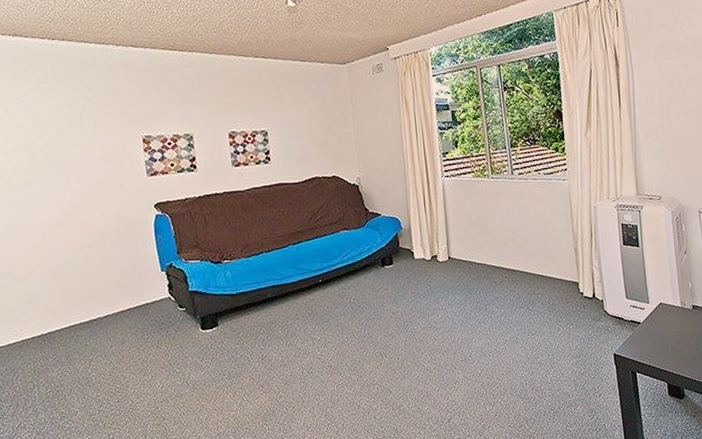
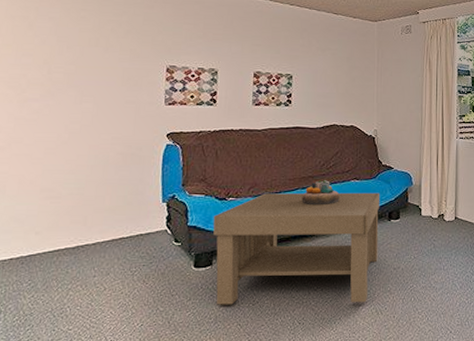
coffee table: none [211,240,376,363] -> present [213,192,380,305]
decorative bowl: none [293,233,331,260] -> present [301,180,340,206]

